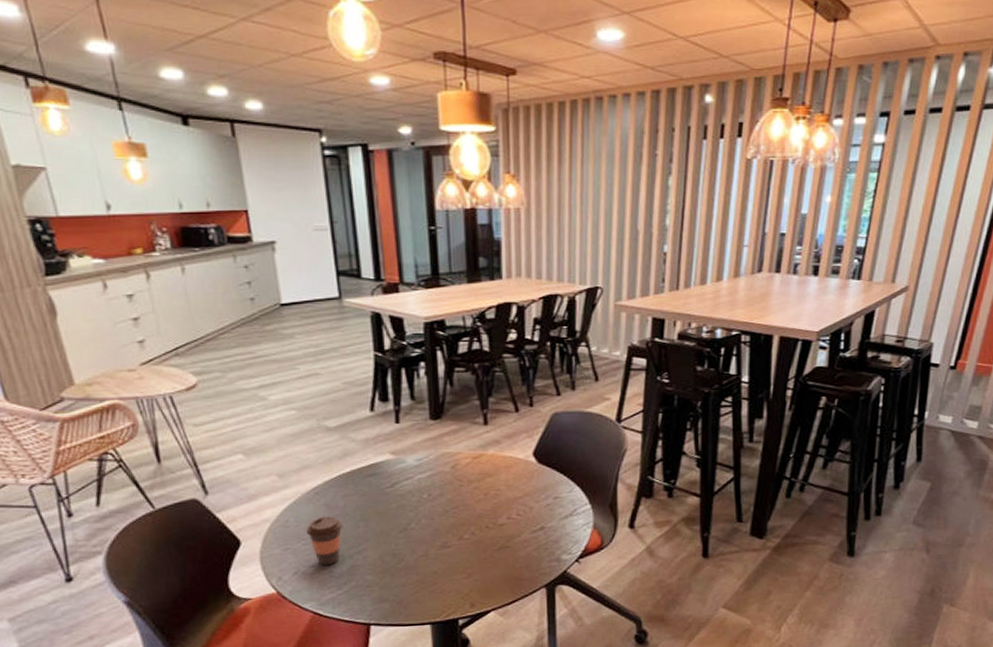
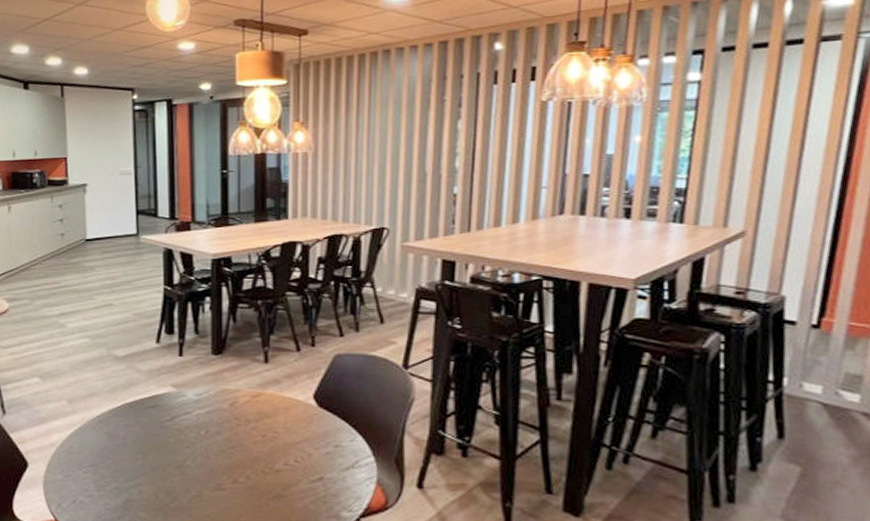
coffee cup: present [306,516,343,566] -> none [88,445,122,497]

